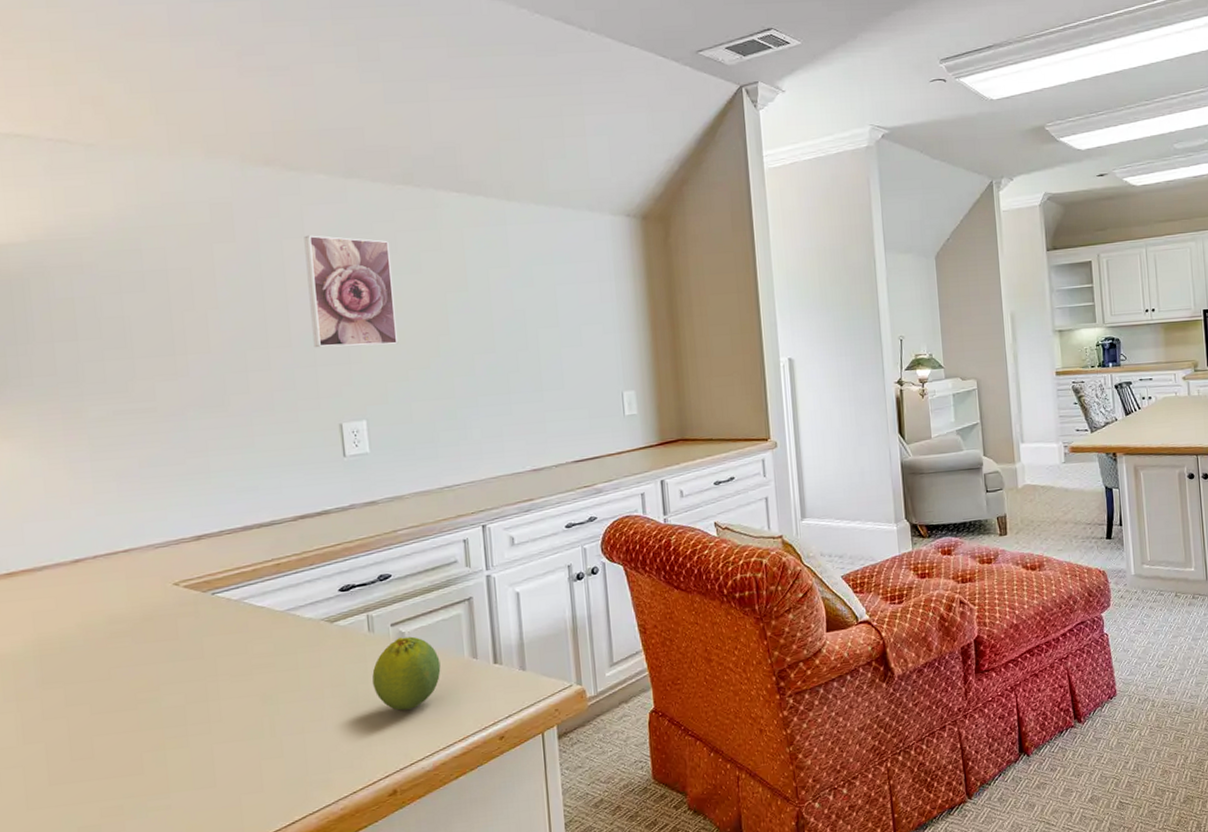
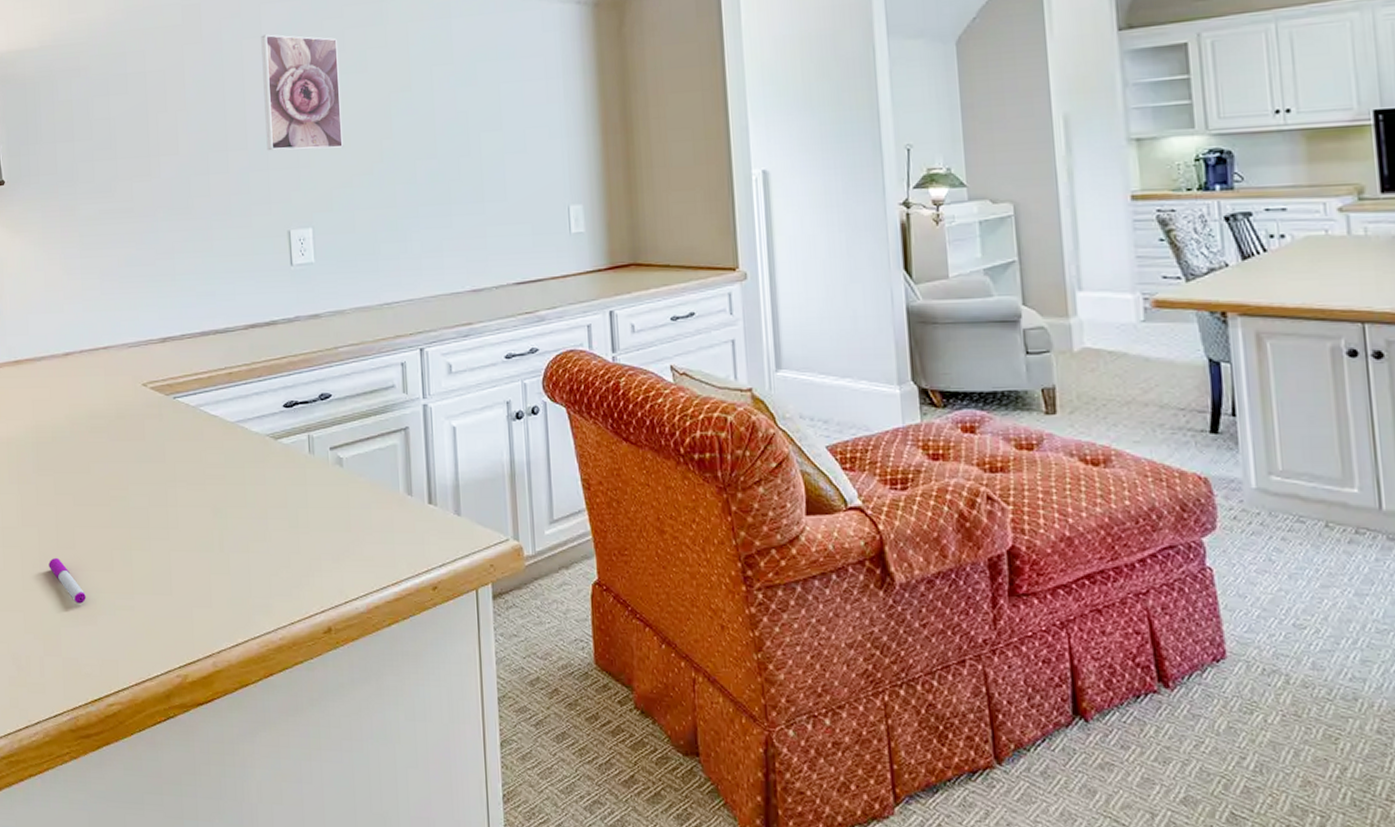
pen: none [60,770,110,813] -> present [48,557,86,604]
fruit: present [372,636,441,711] -> none [311,463,376,542]

